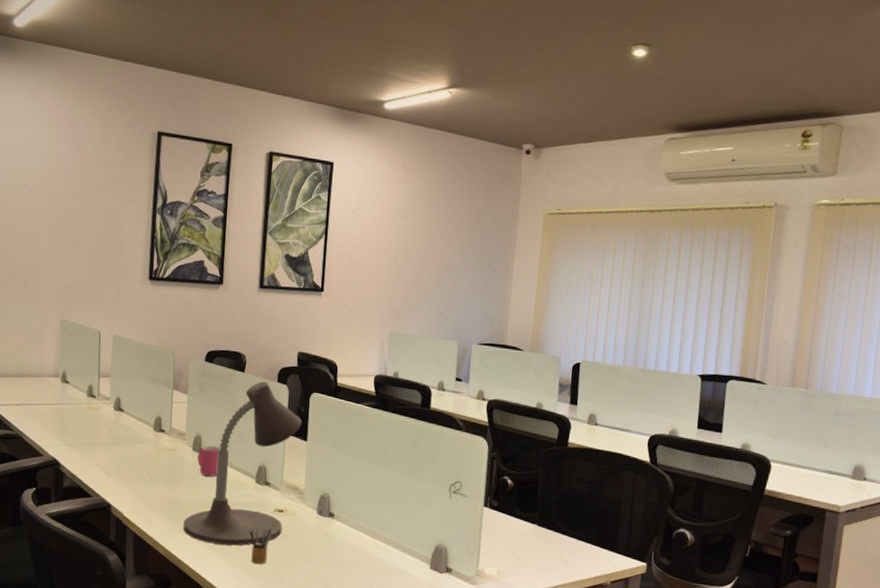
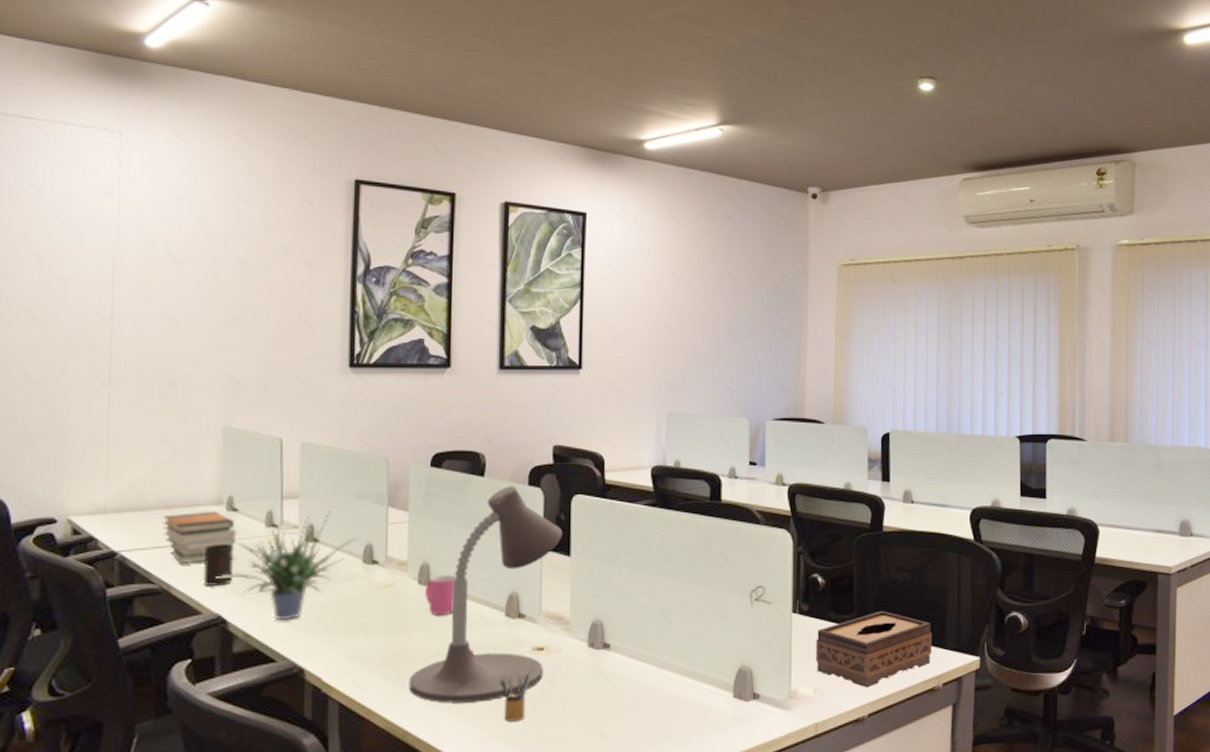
book stack: none [18,380,68,419] -> present [162,510,237,565]
cup: none [44,406,65,437] -> present [202,544,234,586]
potted plant: none [53,385,152,467] -> present [216,505,359,620]
tissue box: none [501,513,605,576] -> present [815,610,932,688]

